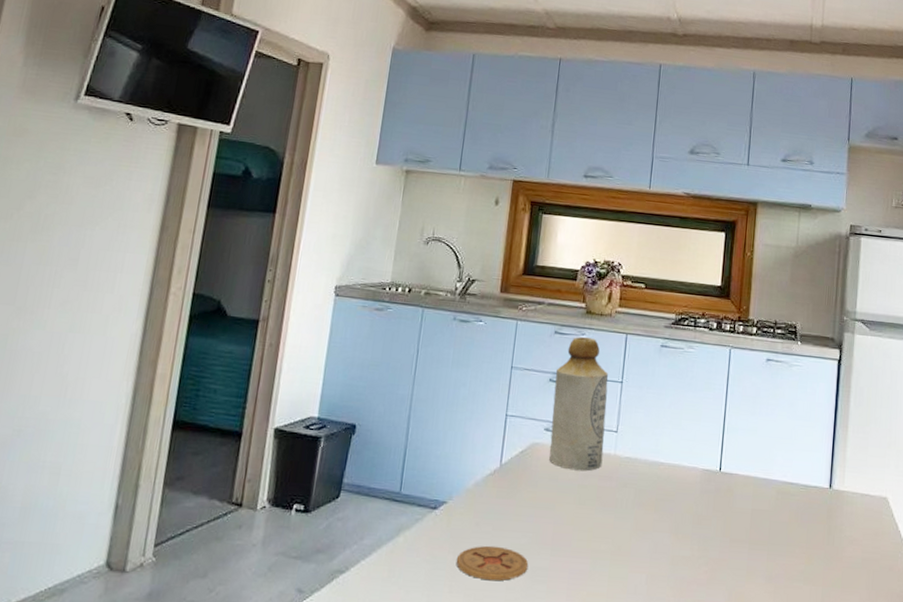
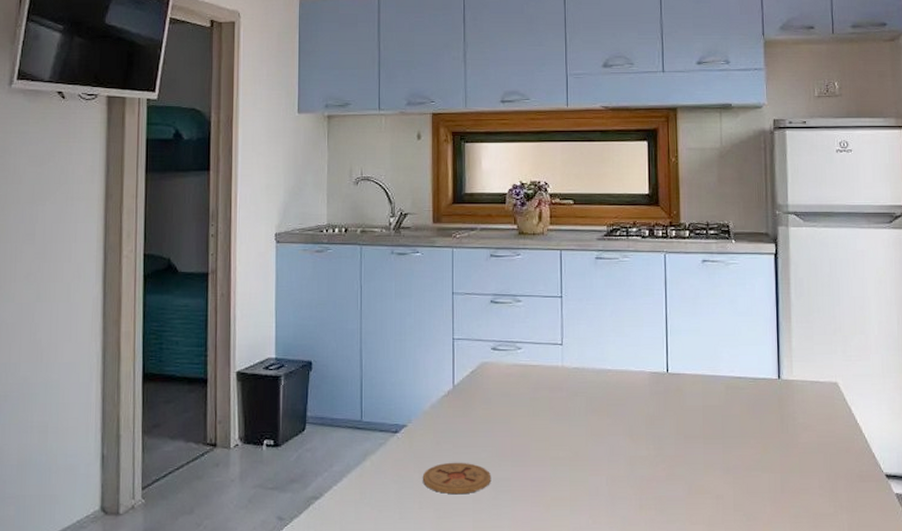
bottle: present [549,337,609,472] -> none [497,258,551,385]

